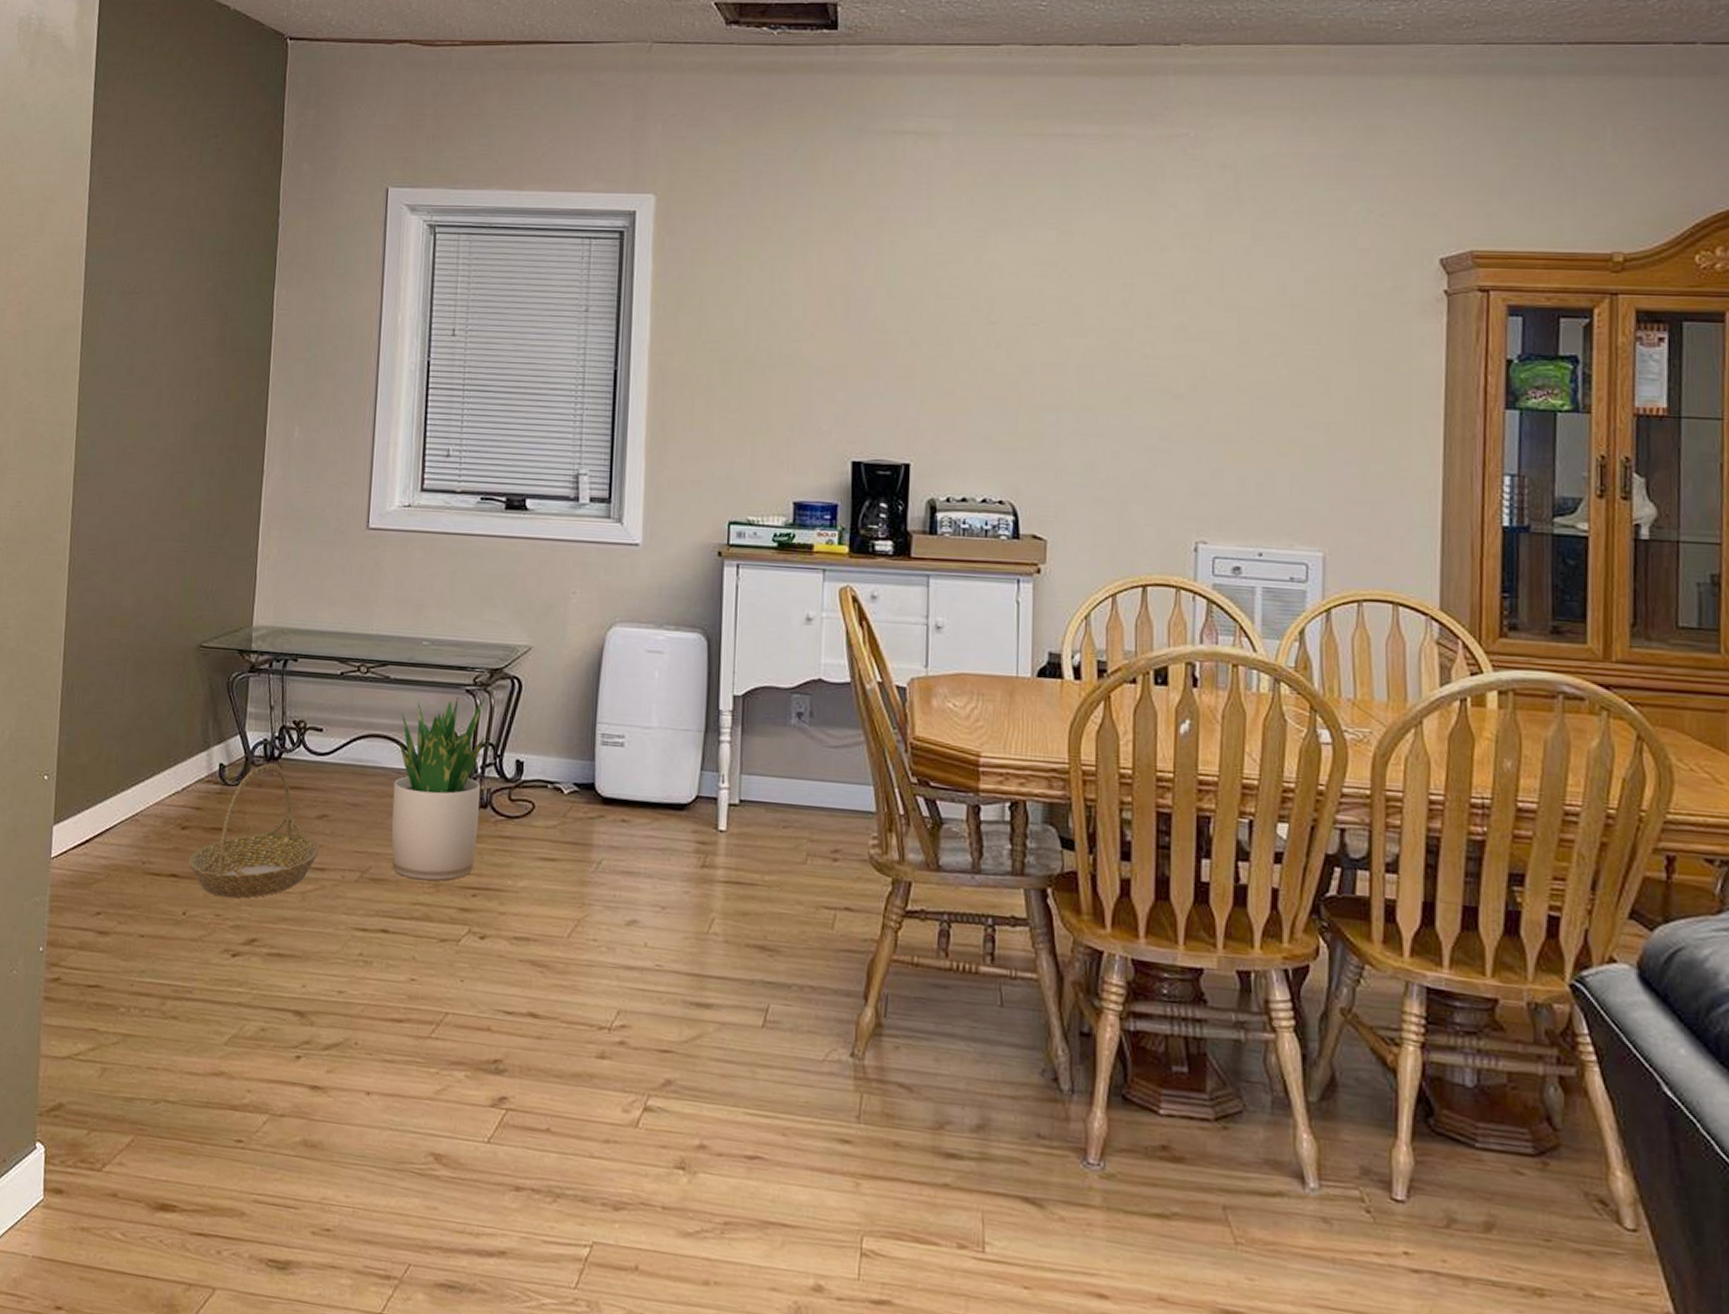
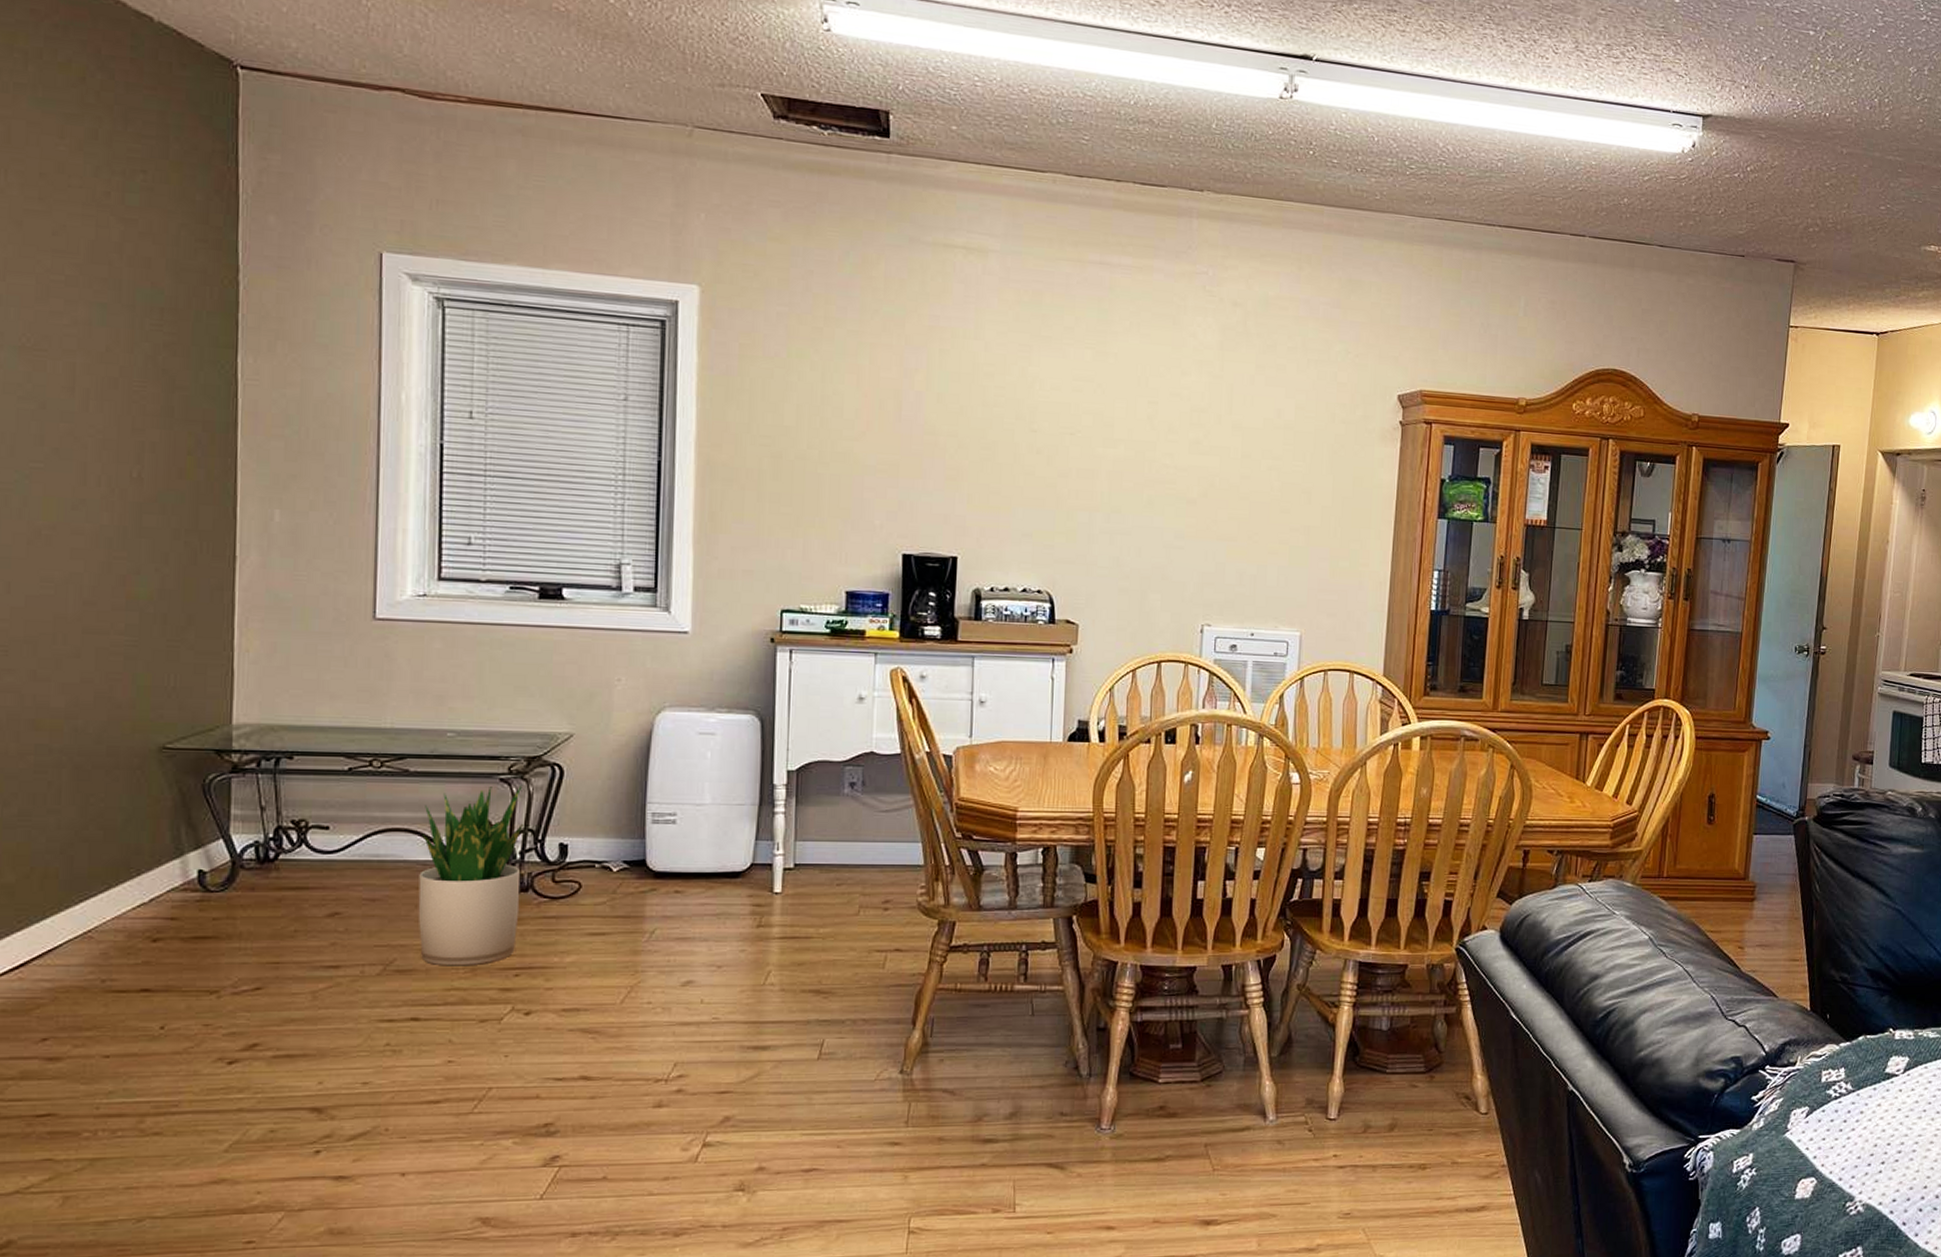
basket: present [188,763,320,899] -> none [163,866,332,1006]

